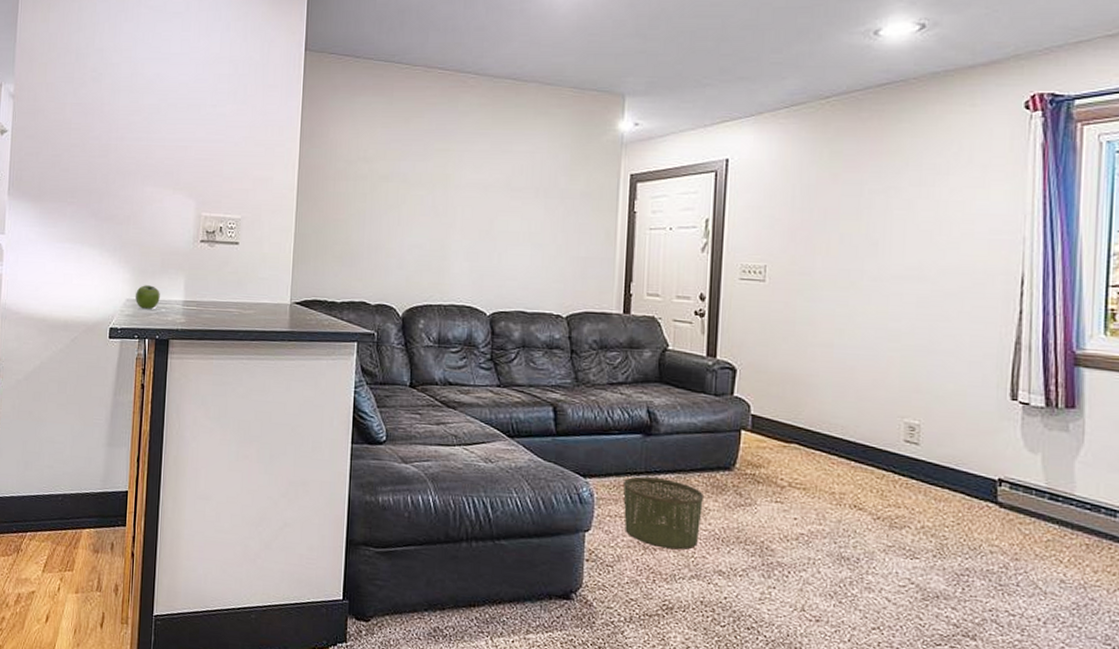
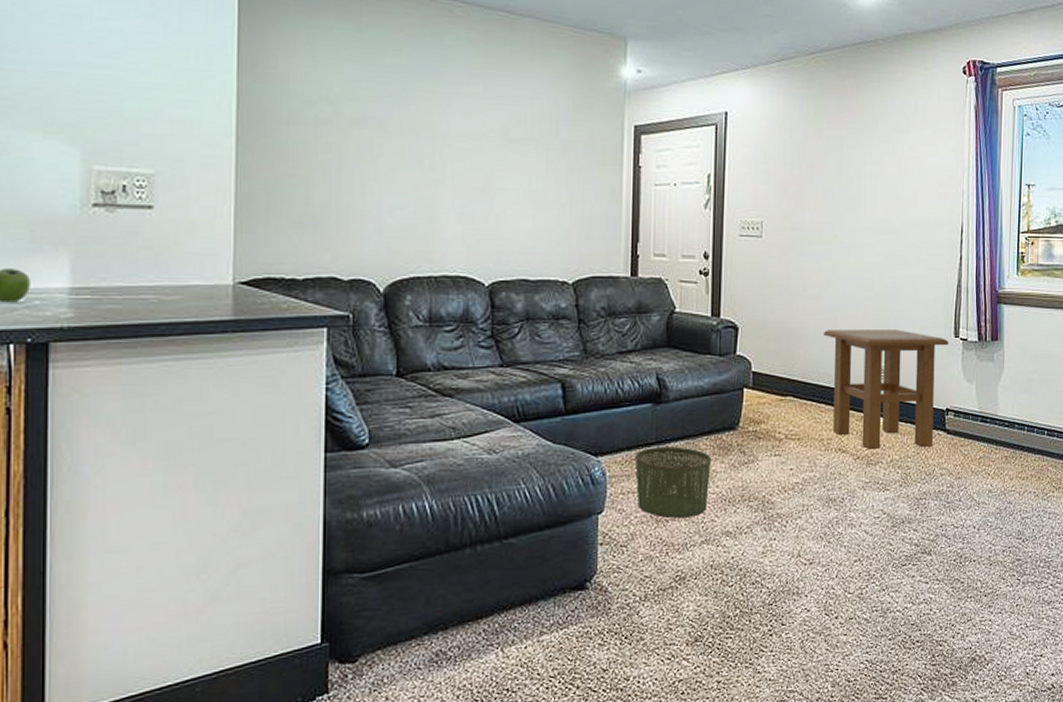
side table: none [837,379,1003,519] -> present [824,330,949,449]

